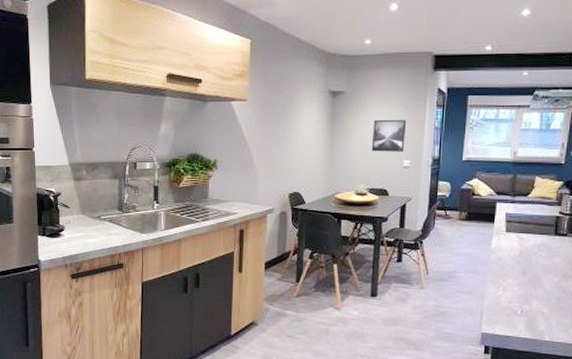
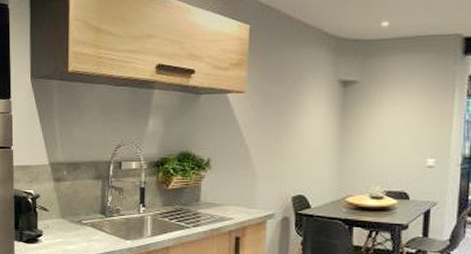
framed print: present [371,120,407,152] -> none [389,112,431,149]

